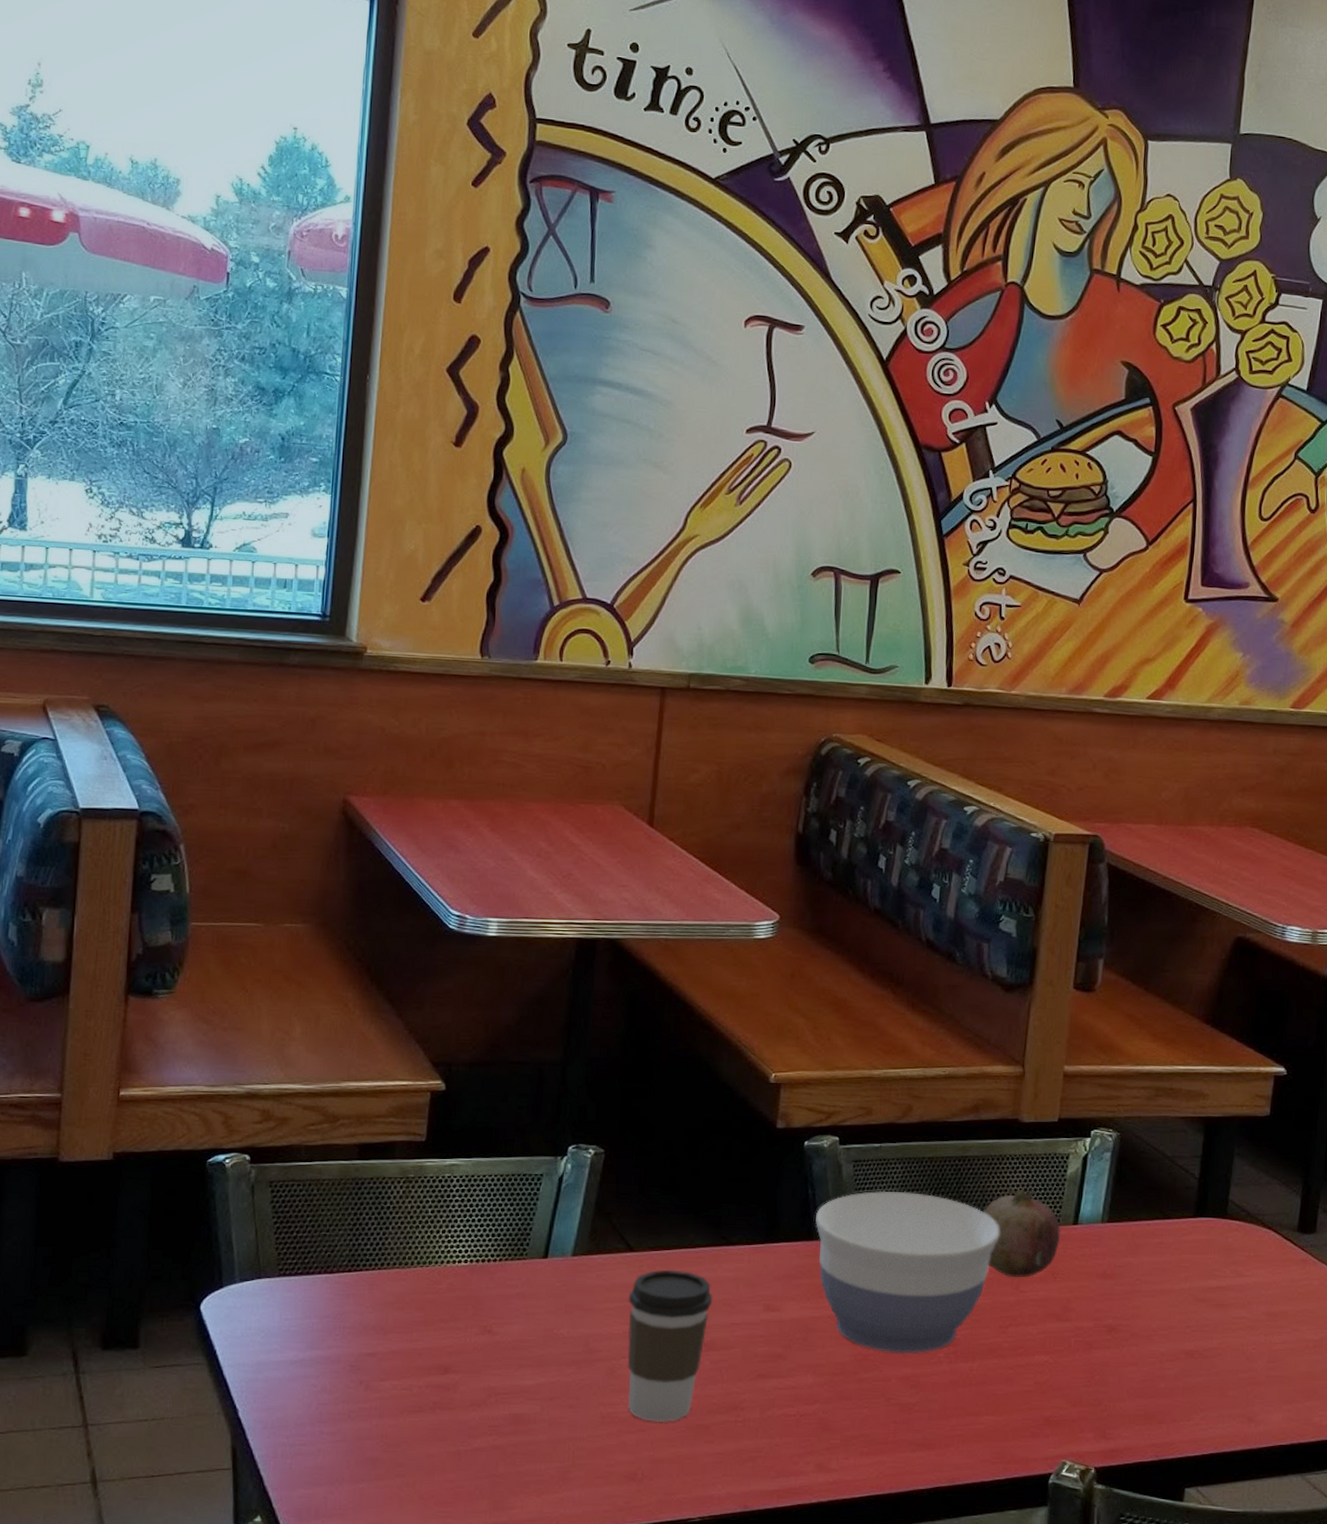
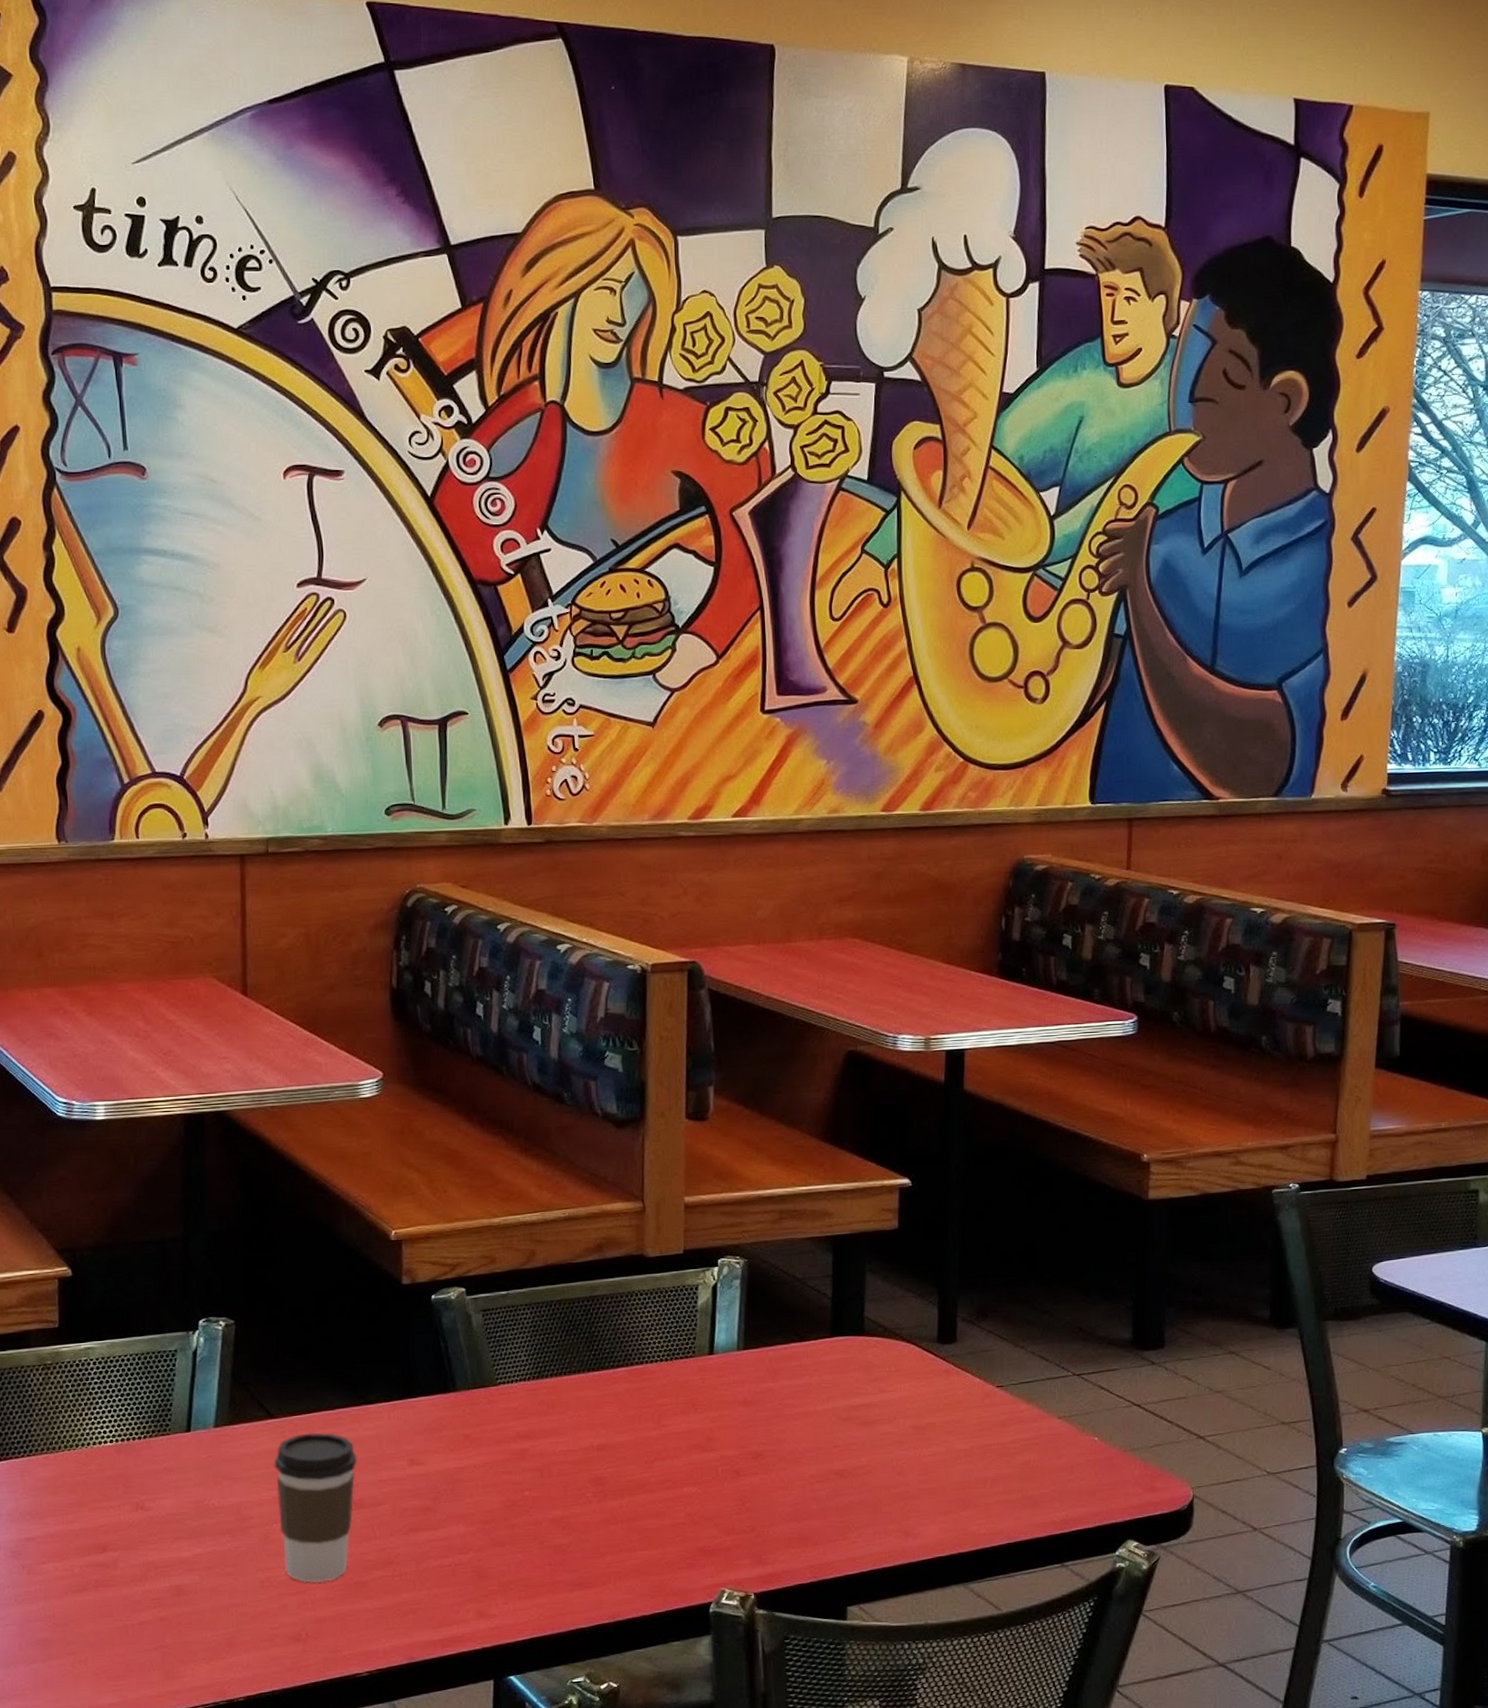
bowl: present [815,1190,1000,1353] -> none [450,1336,636,1497]
fruit: present [982,1189,1061,1278] -> none [616,1324,697,1413]

